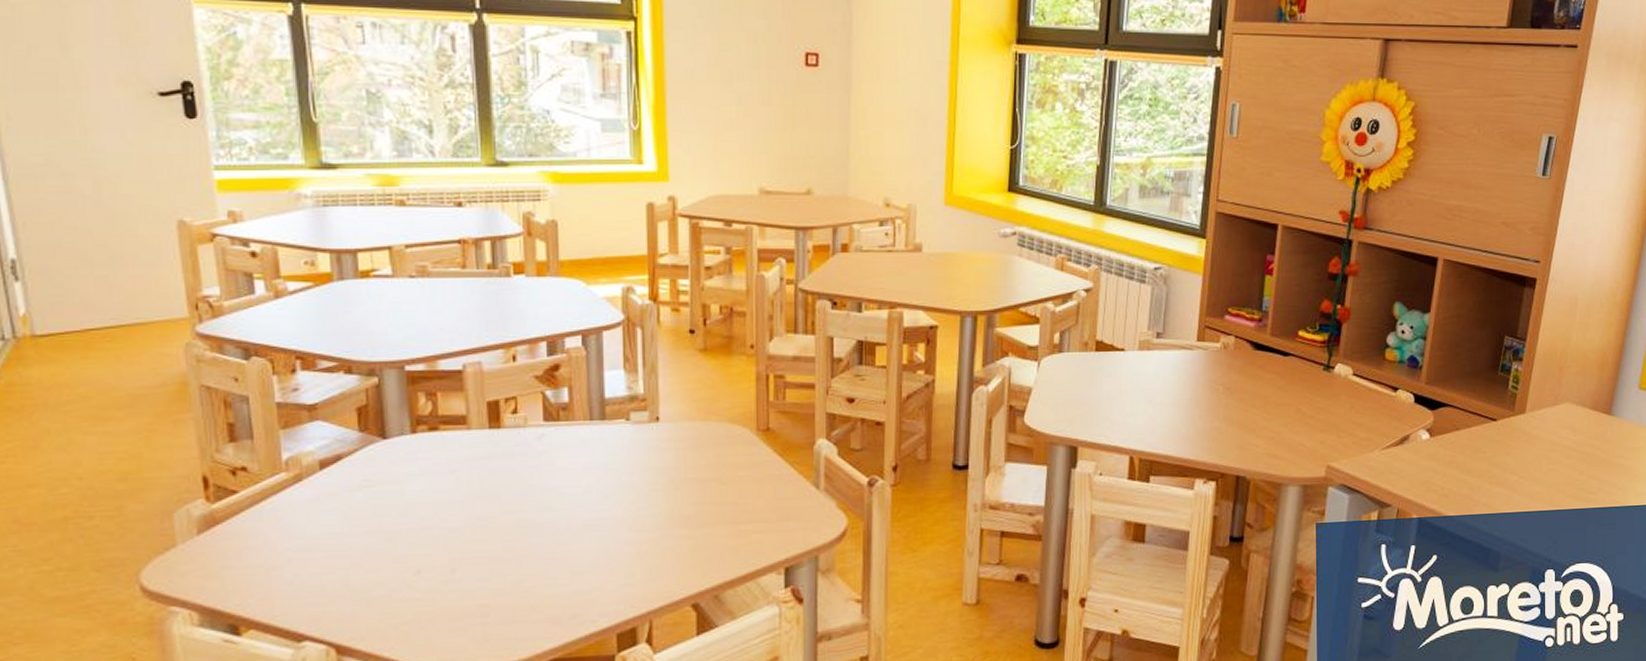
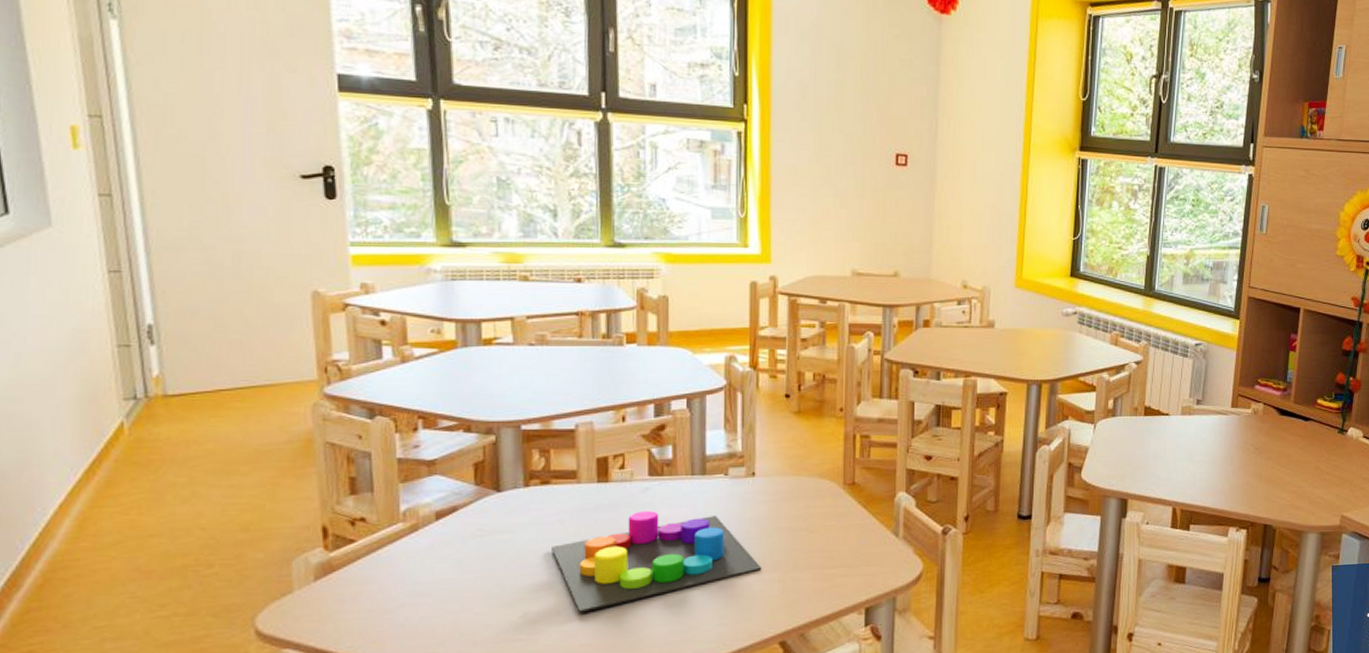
stacking toy: none [443,459,670,571] -> present [552,510,762,613]

